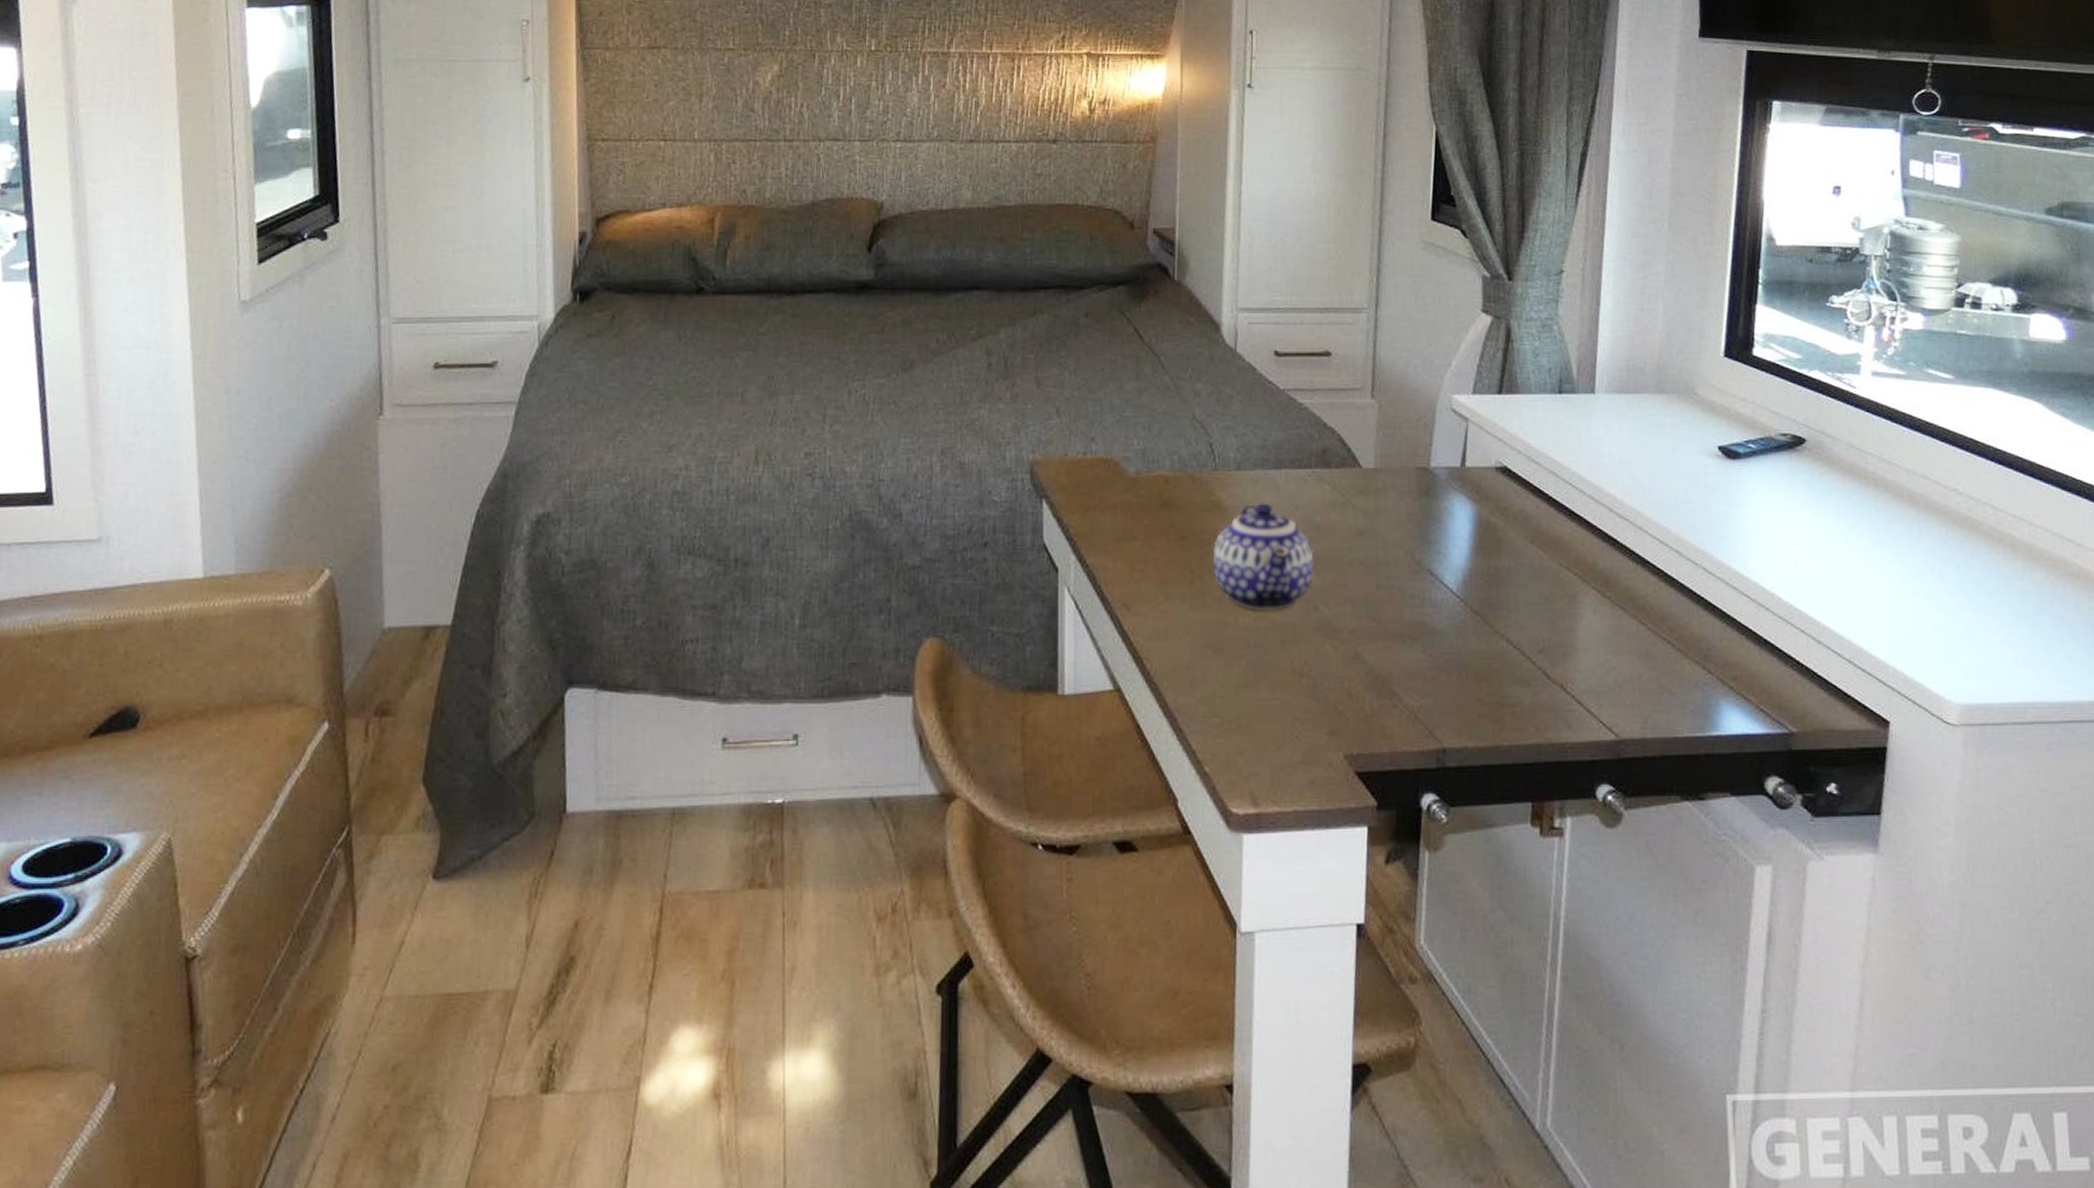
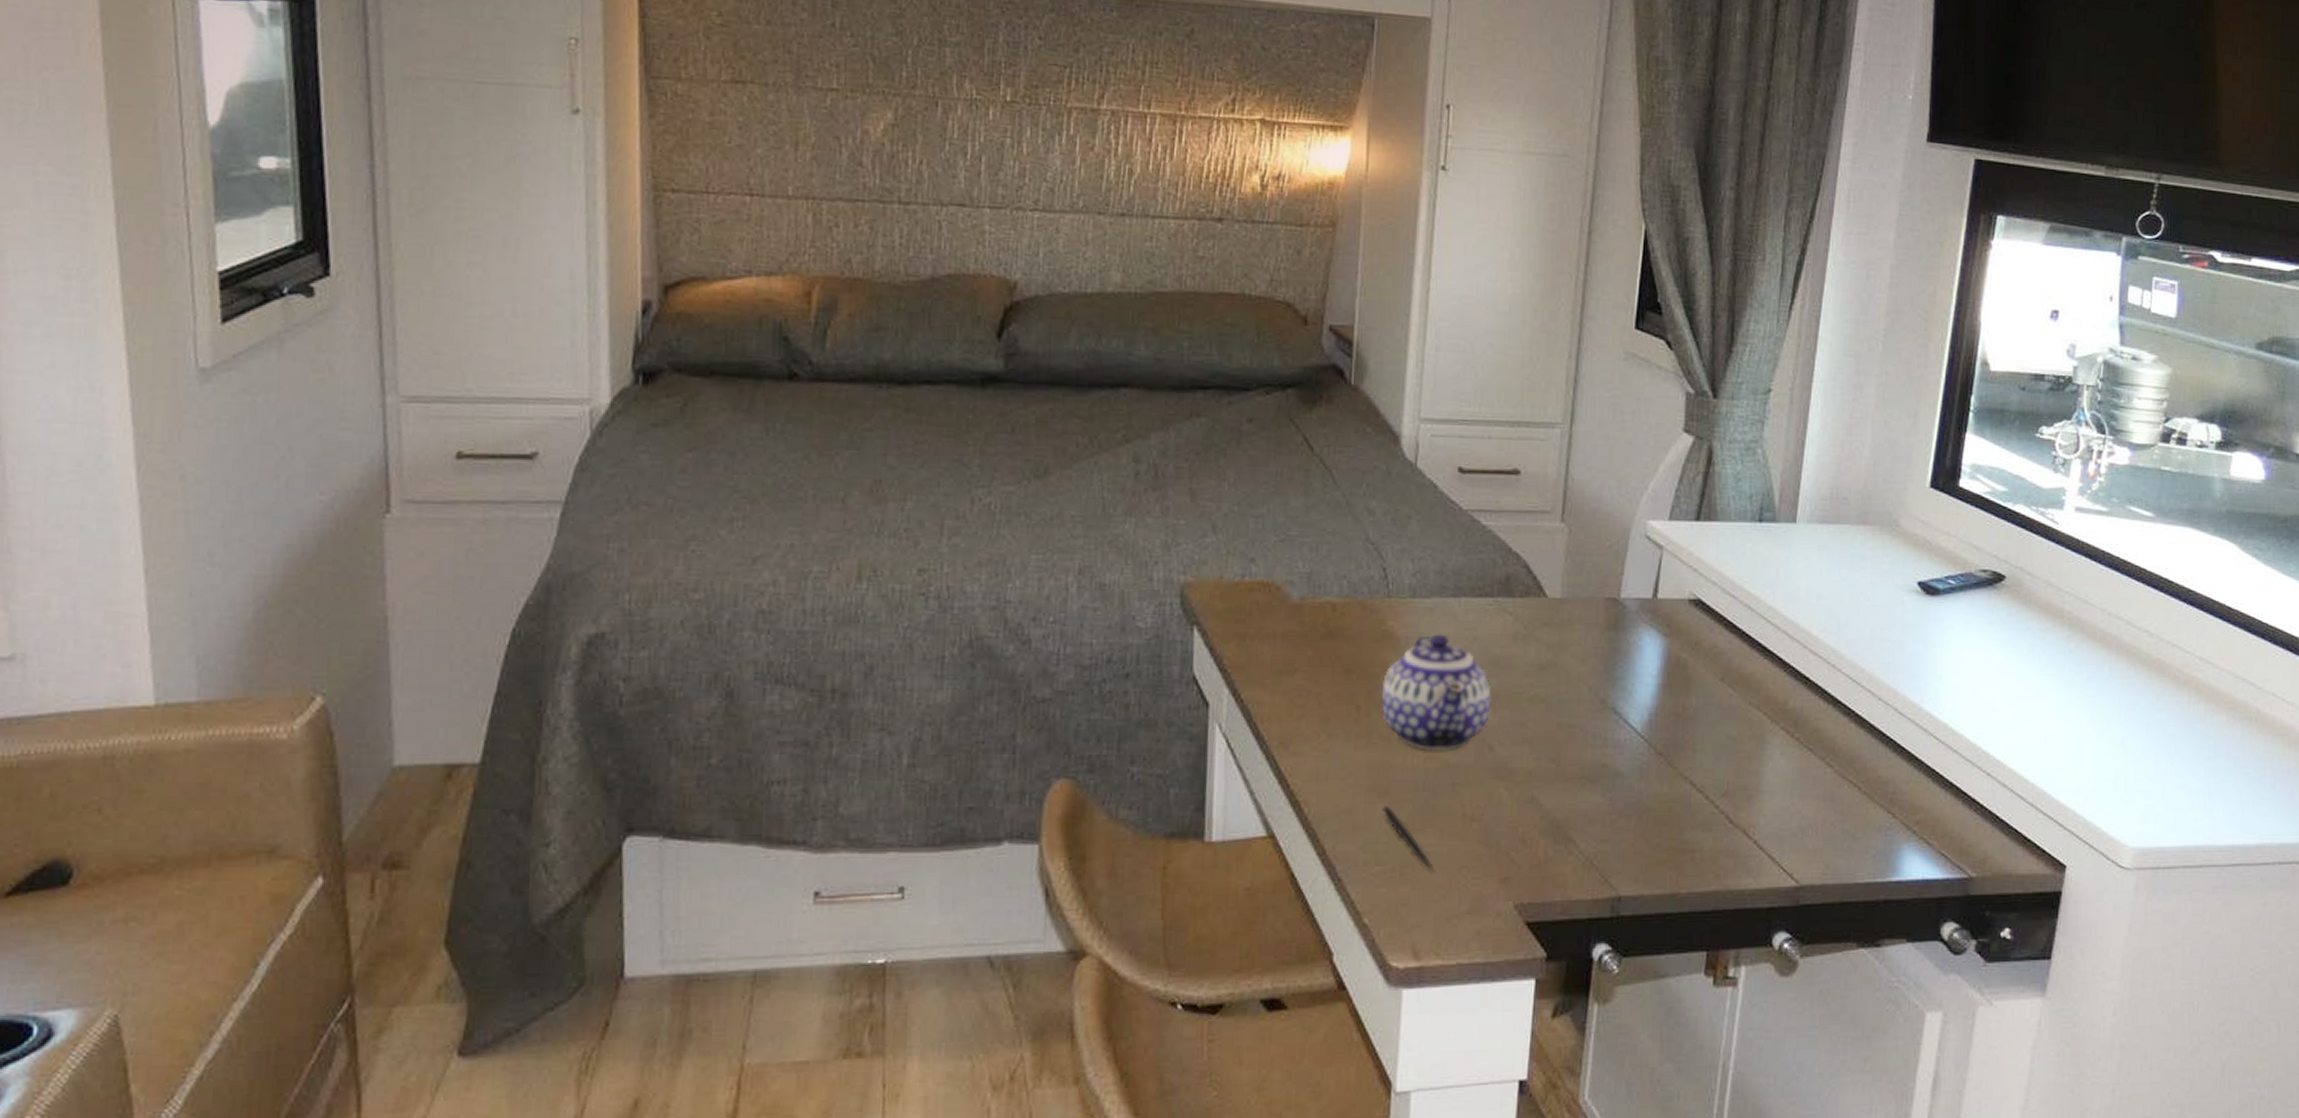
pen: none [1218,662,1269,725] -> present [1382,806,1435,873]

